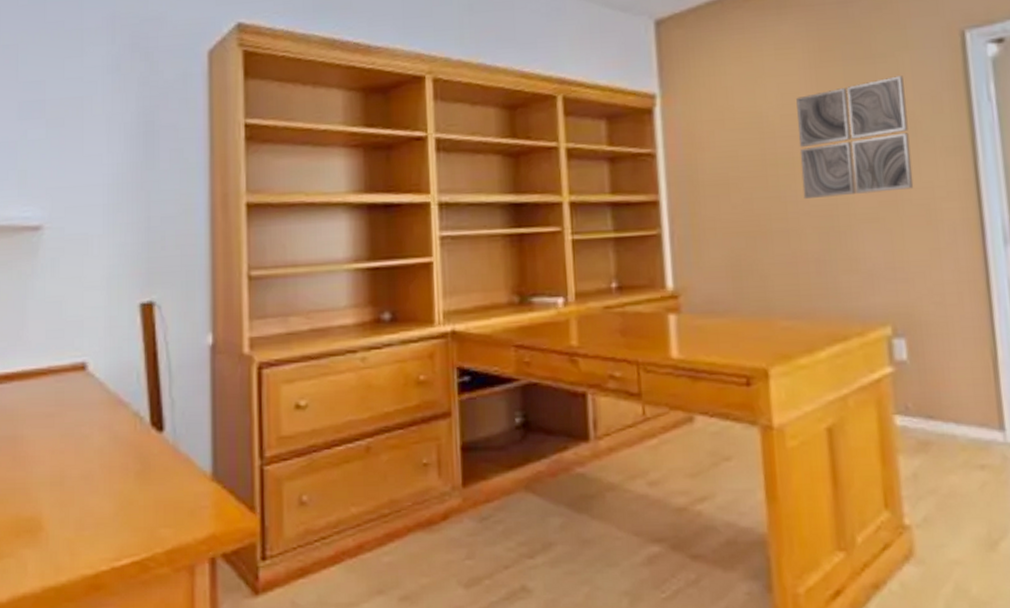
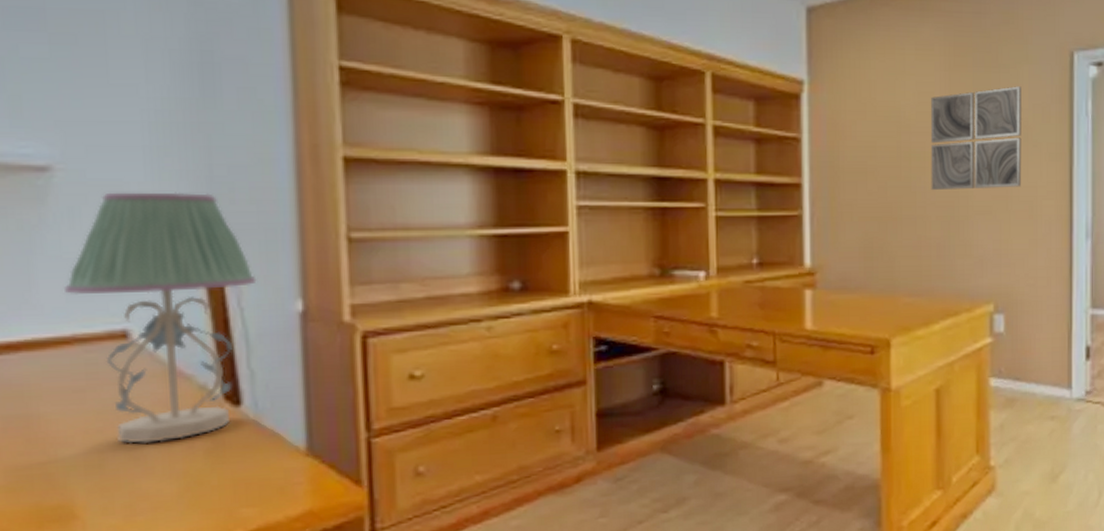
table lamp: none [44,241,179,464] -> present [63,192,257,444]

